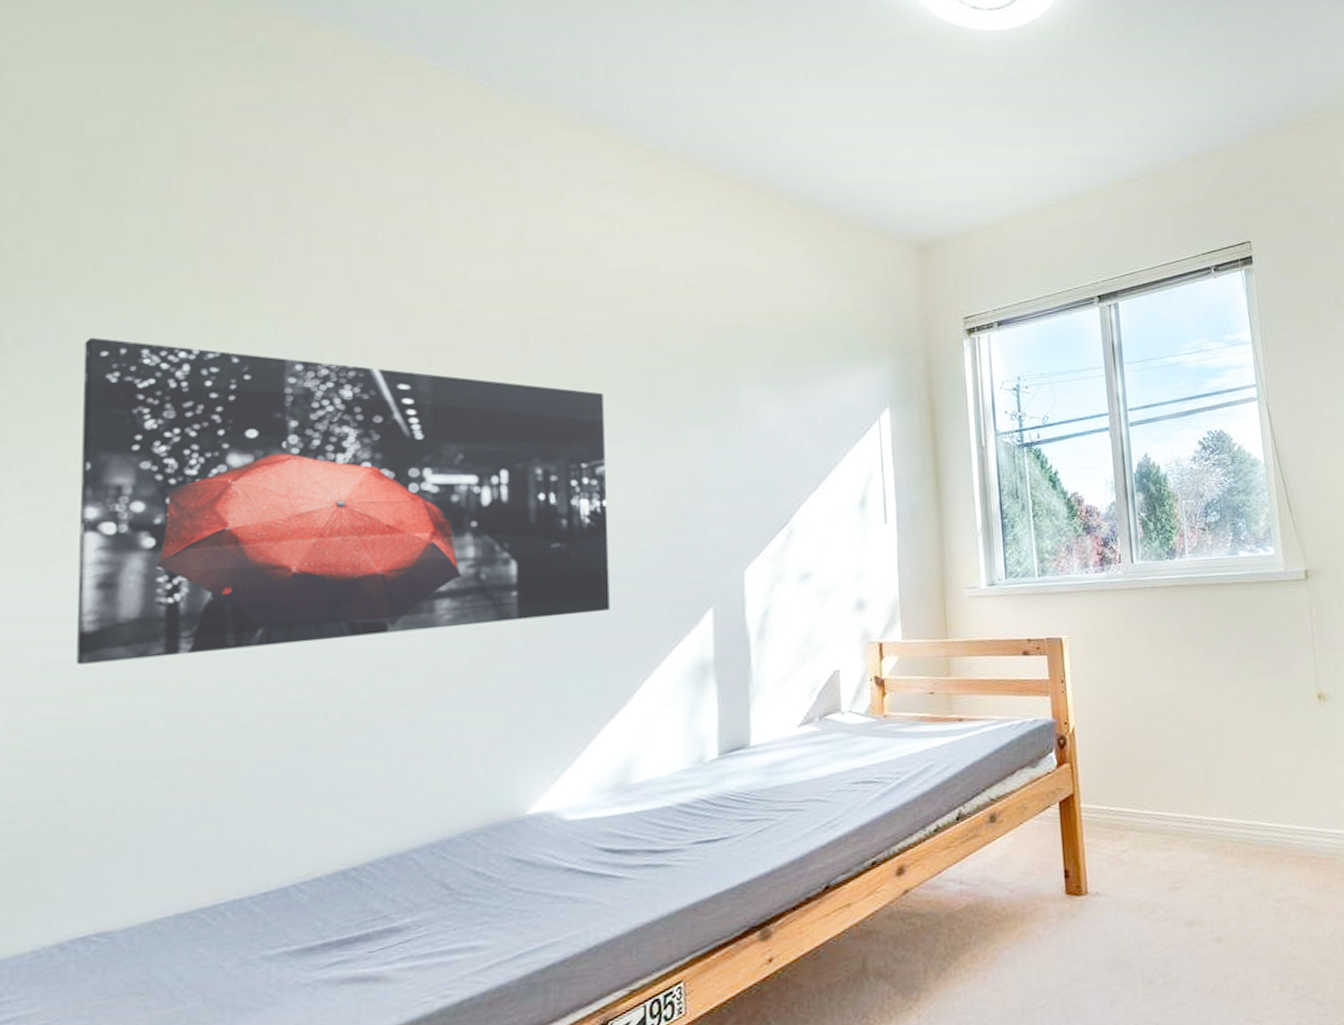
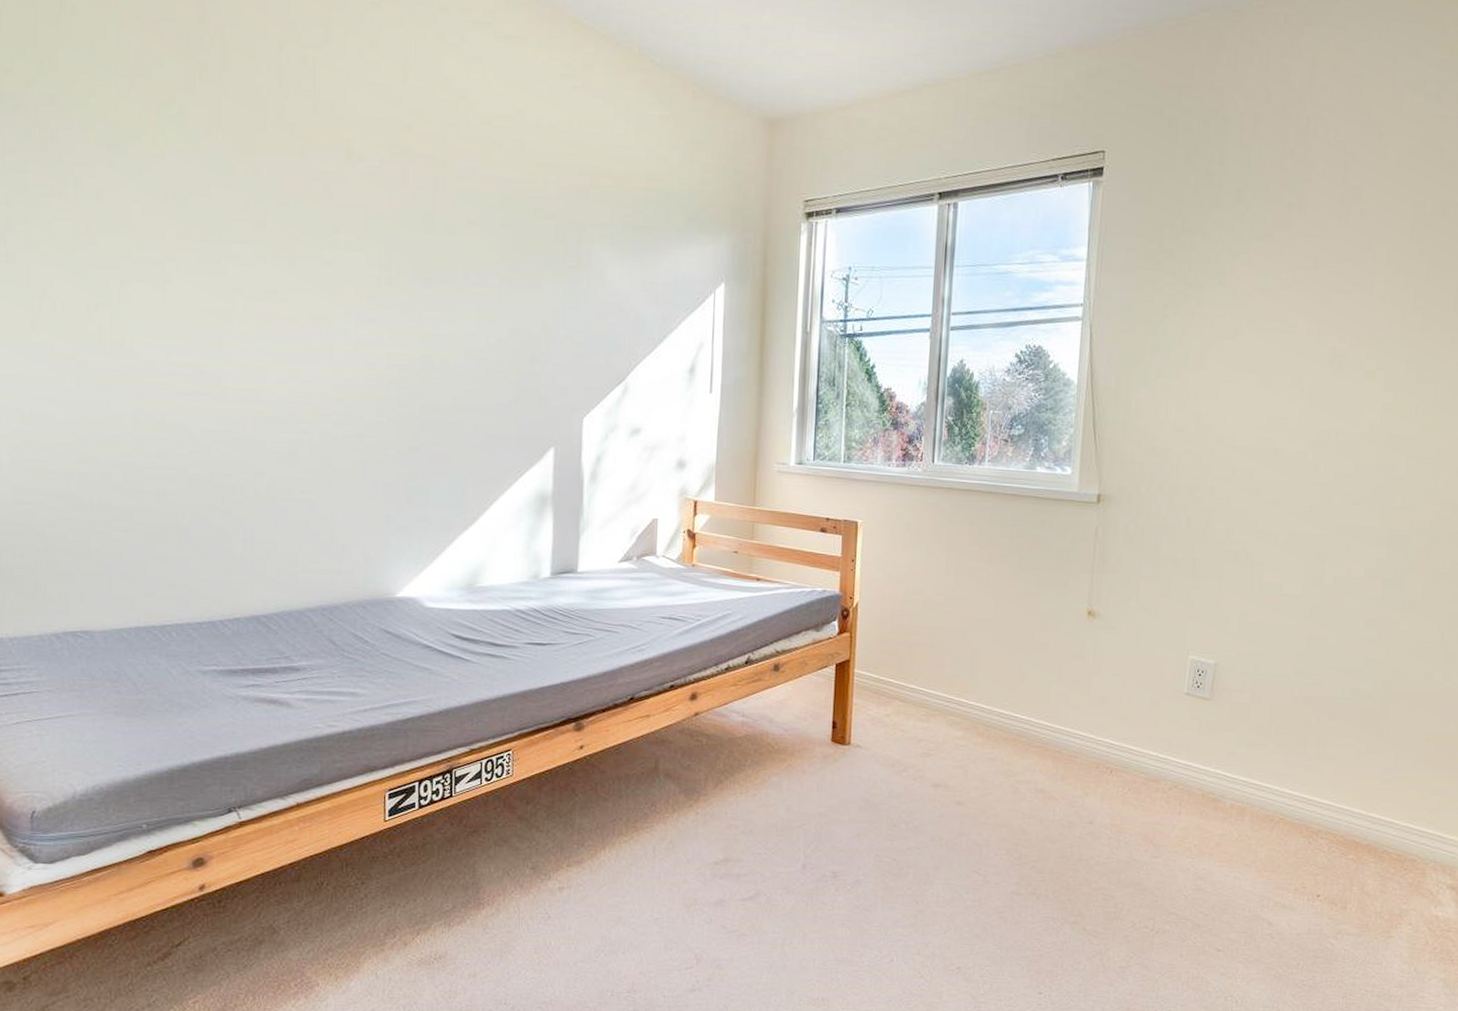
wall art: present [76,337,610,665] -> none [47,132,471,436]

